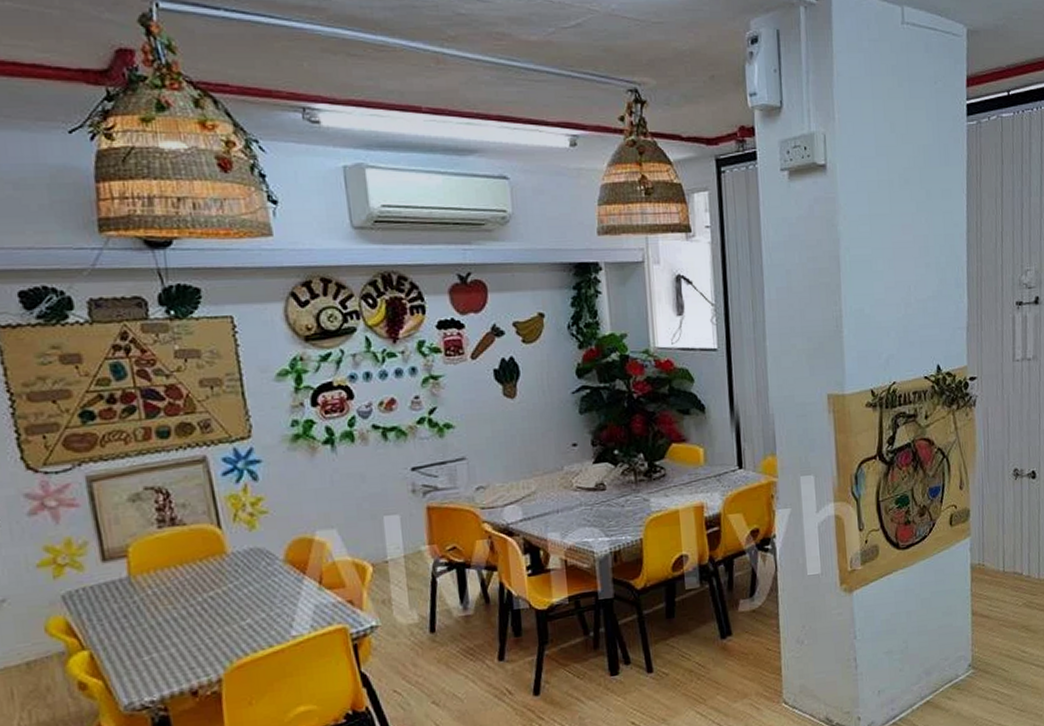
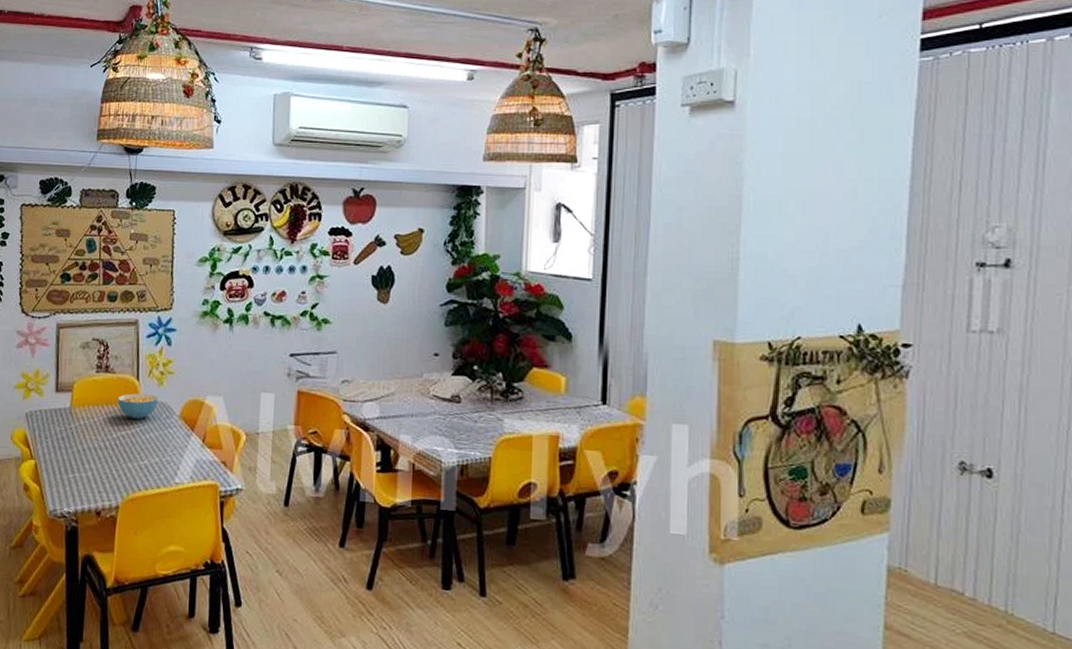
cereal bowl: none [194,542,252,575] -> present [117,393,158,419]

